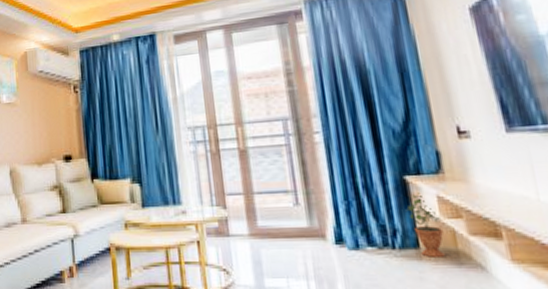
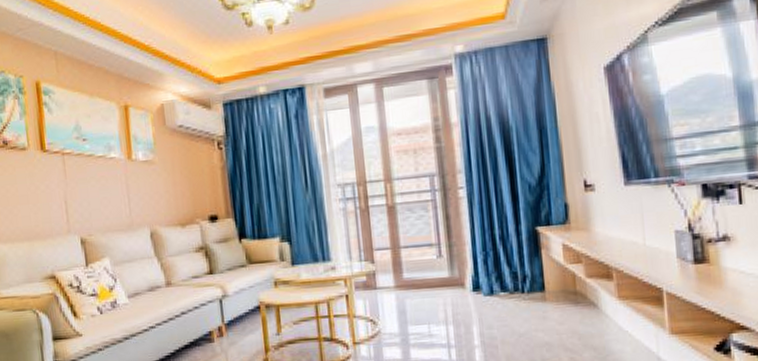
potted plant: present [405,193,445,257] -> none [535,242,565,299]

